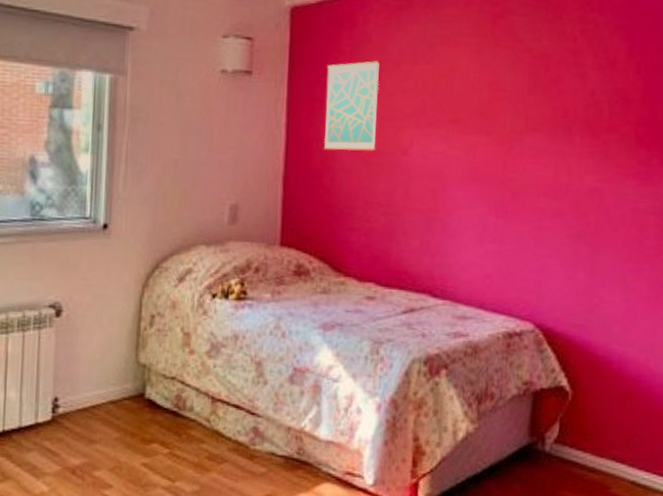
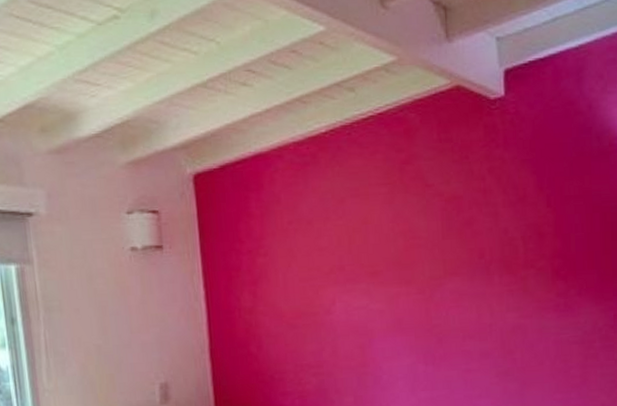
wall art: present [323,61,379,151] -> none [239,221,299,318]

